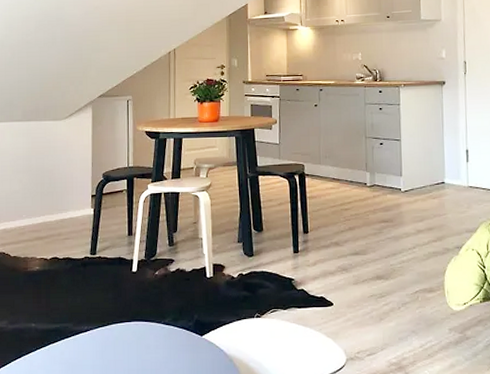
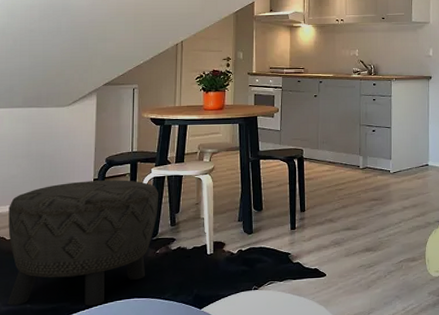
ottoman: none [12,196,156,328] -> present [8,180,159,306]

